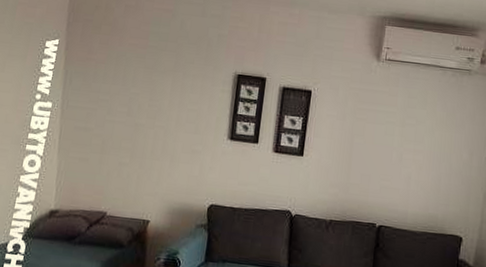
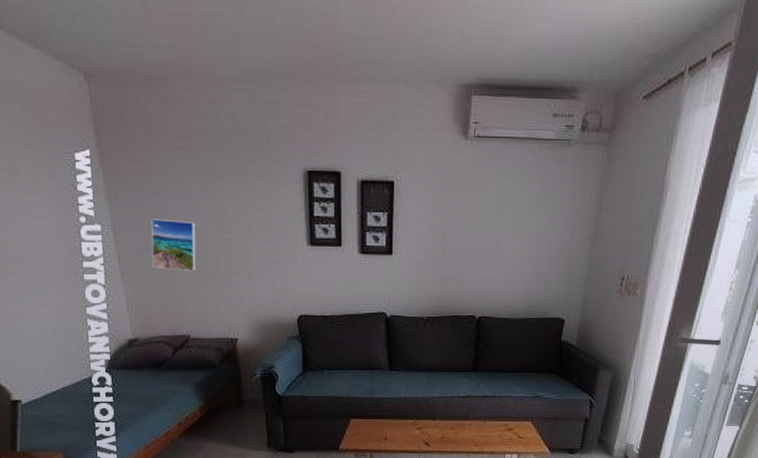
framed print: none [87,102,134,153] -> present [151,219,197,272]

